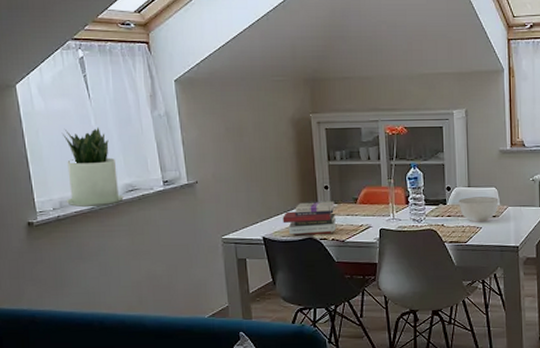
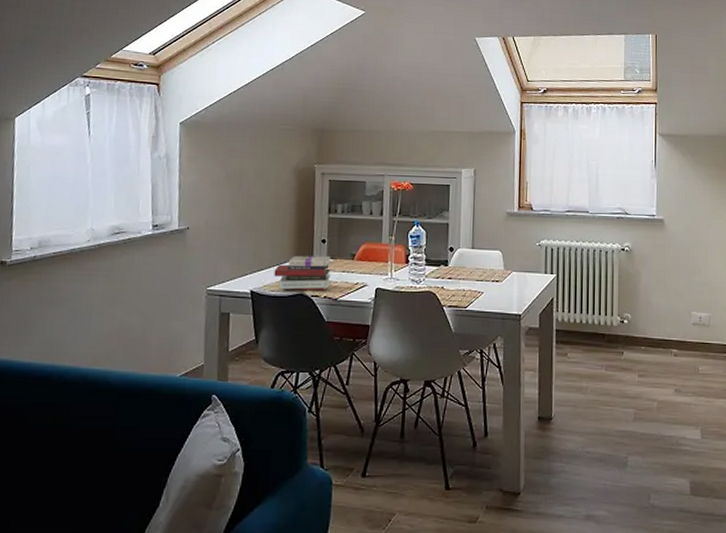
planter: present [61,127,124,208] -> none [45,165,109,249]
bowl: present [458,196,498,222] -> none [461,259,503,287]

